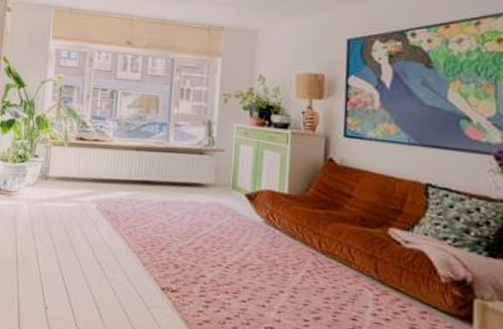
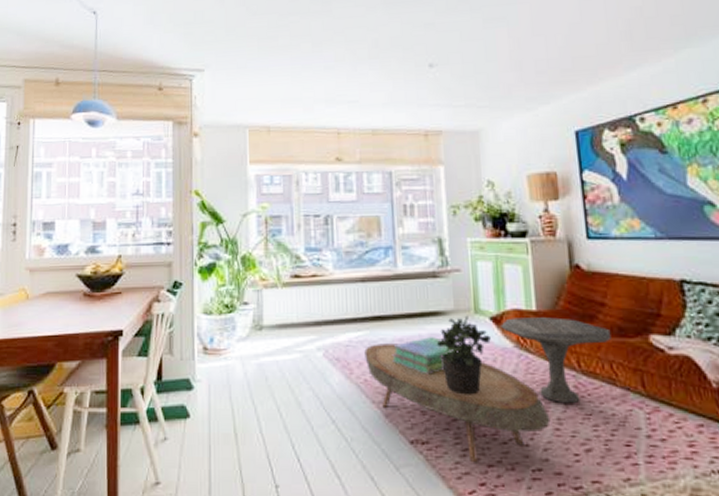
coffee table: none [131,203,287,314] -> present [364,343,551,463]
stack of books: none [155,204,213,236] -> present [392,337,458,374]
potted plant: none [194,190,243,258] -> present [436,315,491,395]
side table: none [254,197,354,278] -> present [501,317,612,404]

